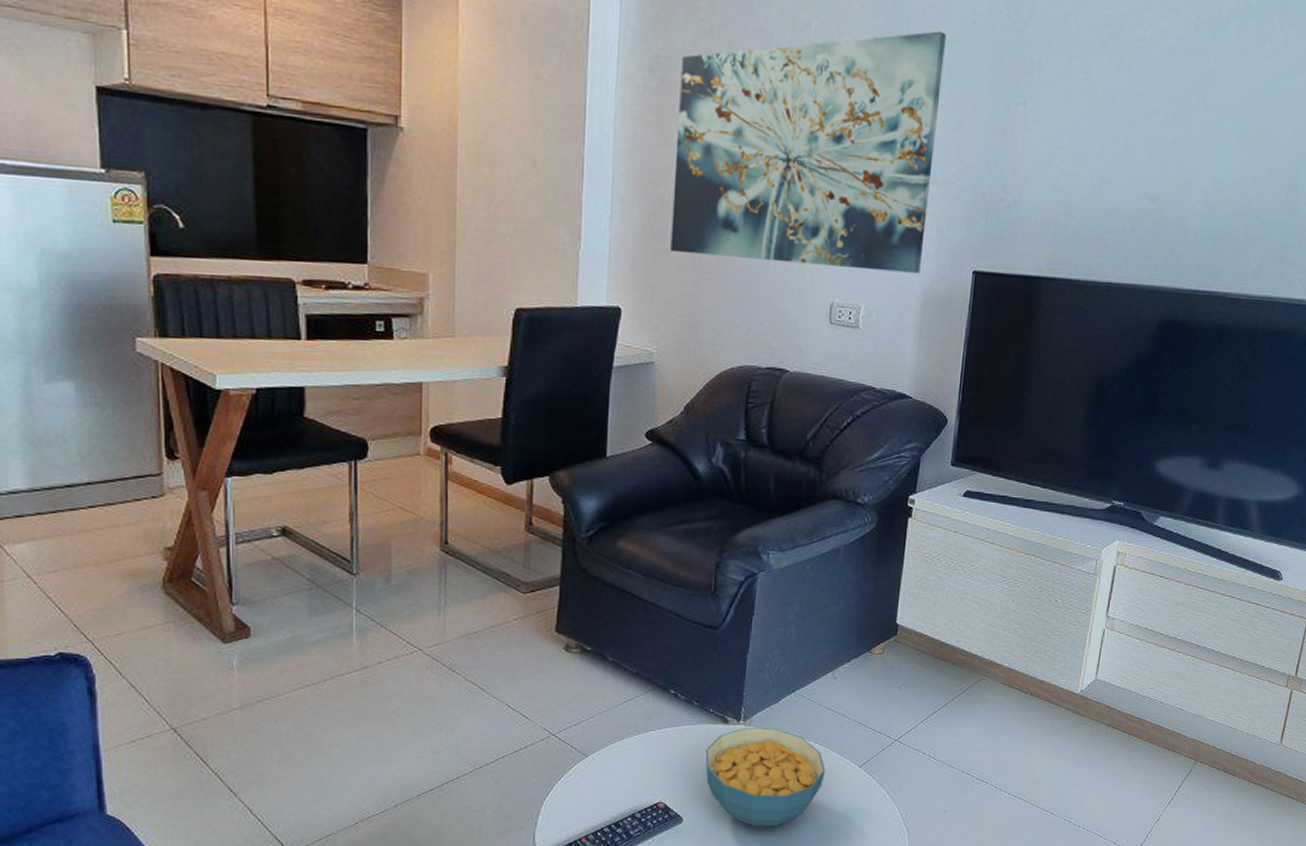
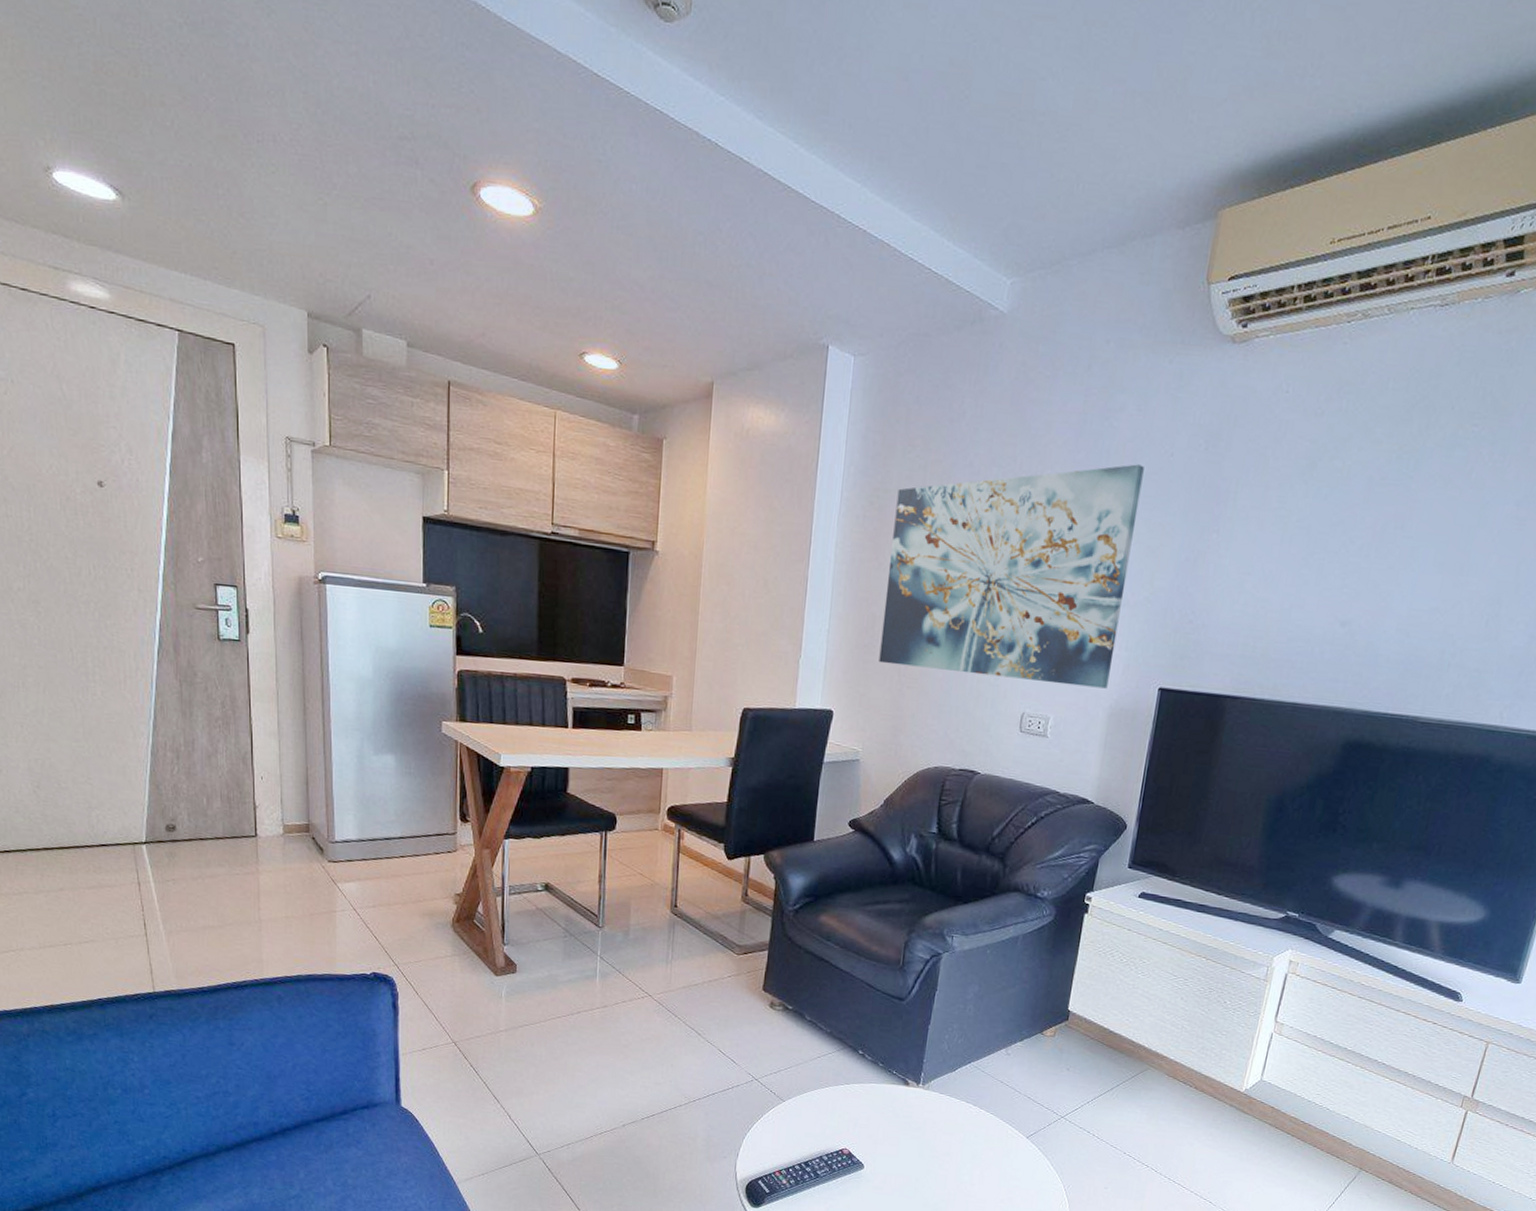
cereal bowl: present [705,727,826,826] -> none [886,1090,995,1182]

